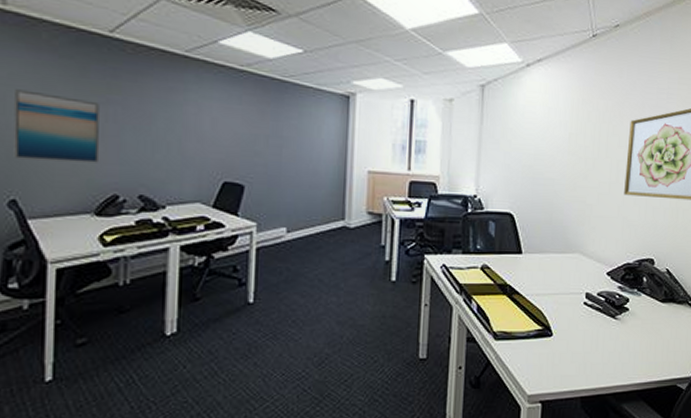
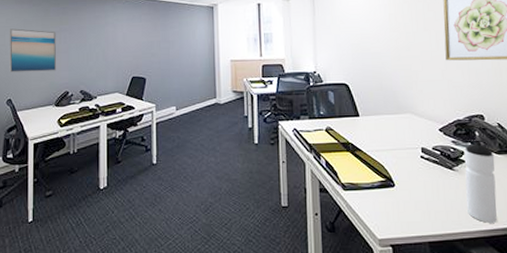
water bottle: none [623,287,659,376] -> present [465,141,497,223]

